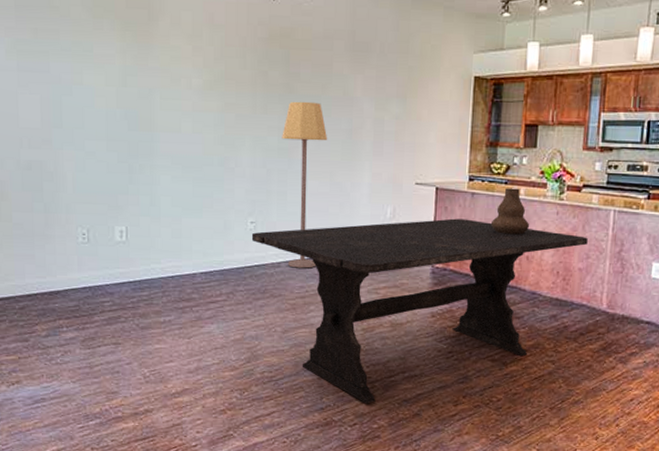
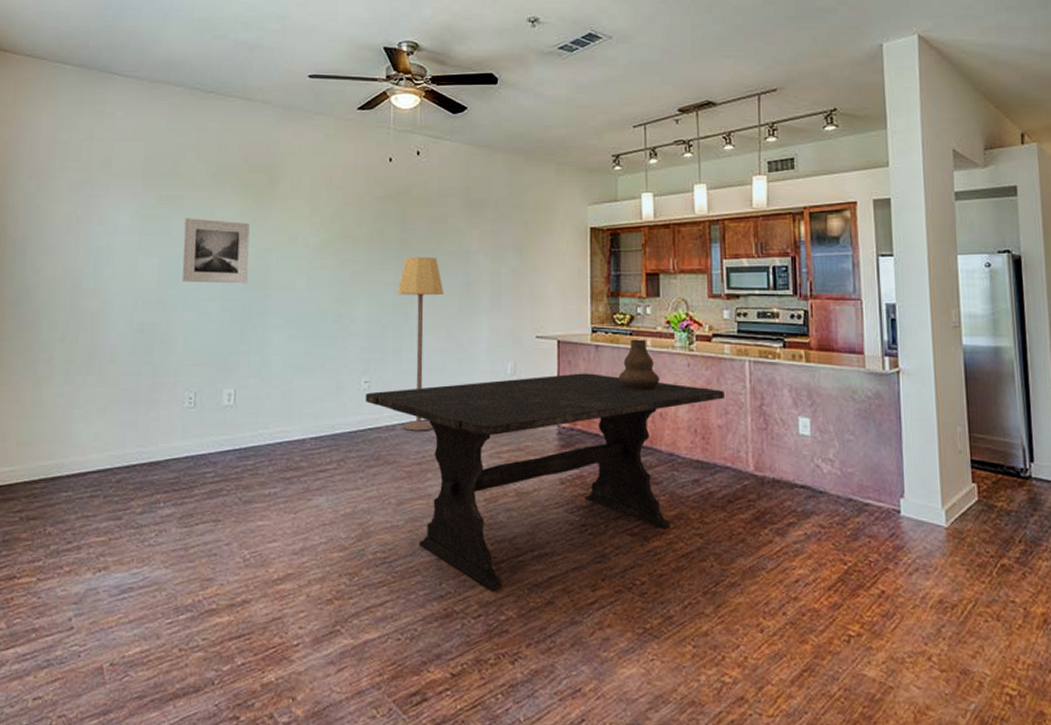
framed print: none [63,54,132,125] -> present [181,218,250,284]

